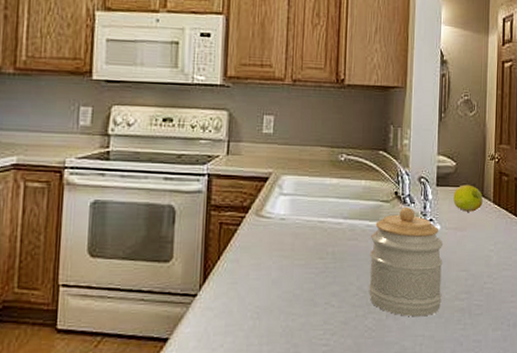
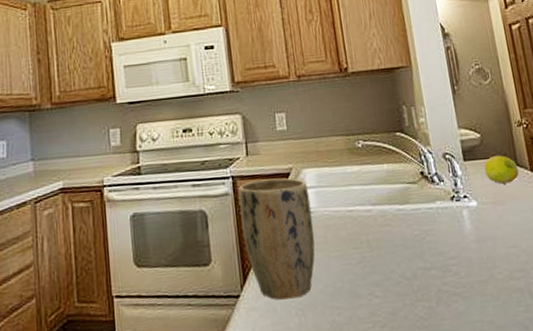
plant pot: none [210,181,285,302] -> present [238,178,315,300]
jar: present [369,207,444,317] -> none [404,186,495,302]

